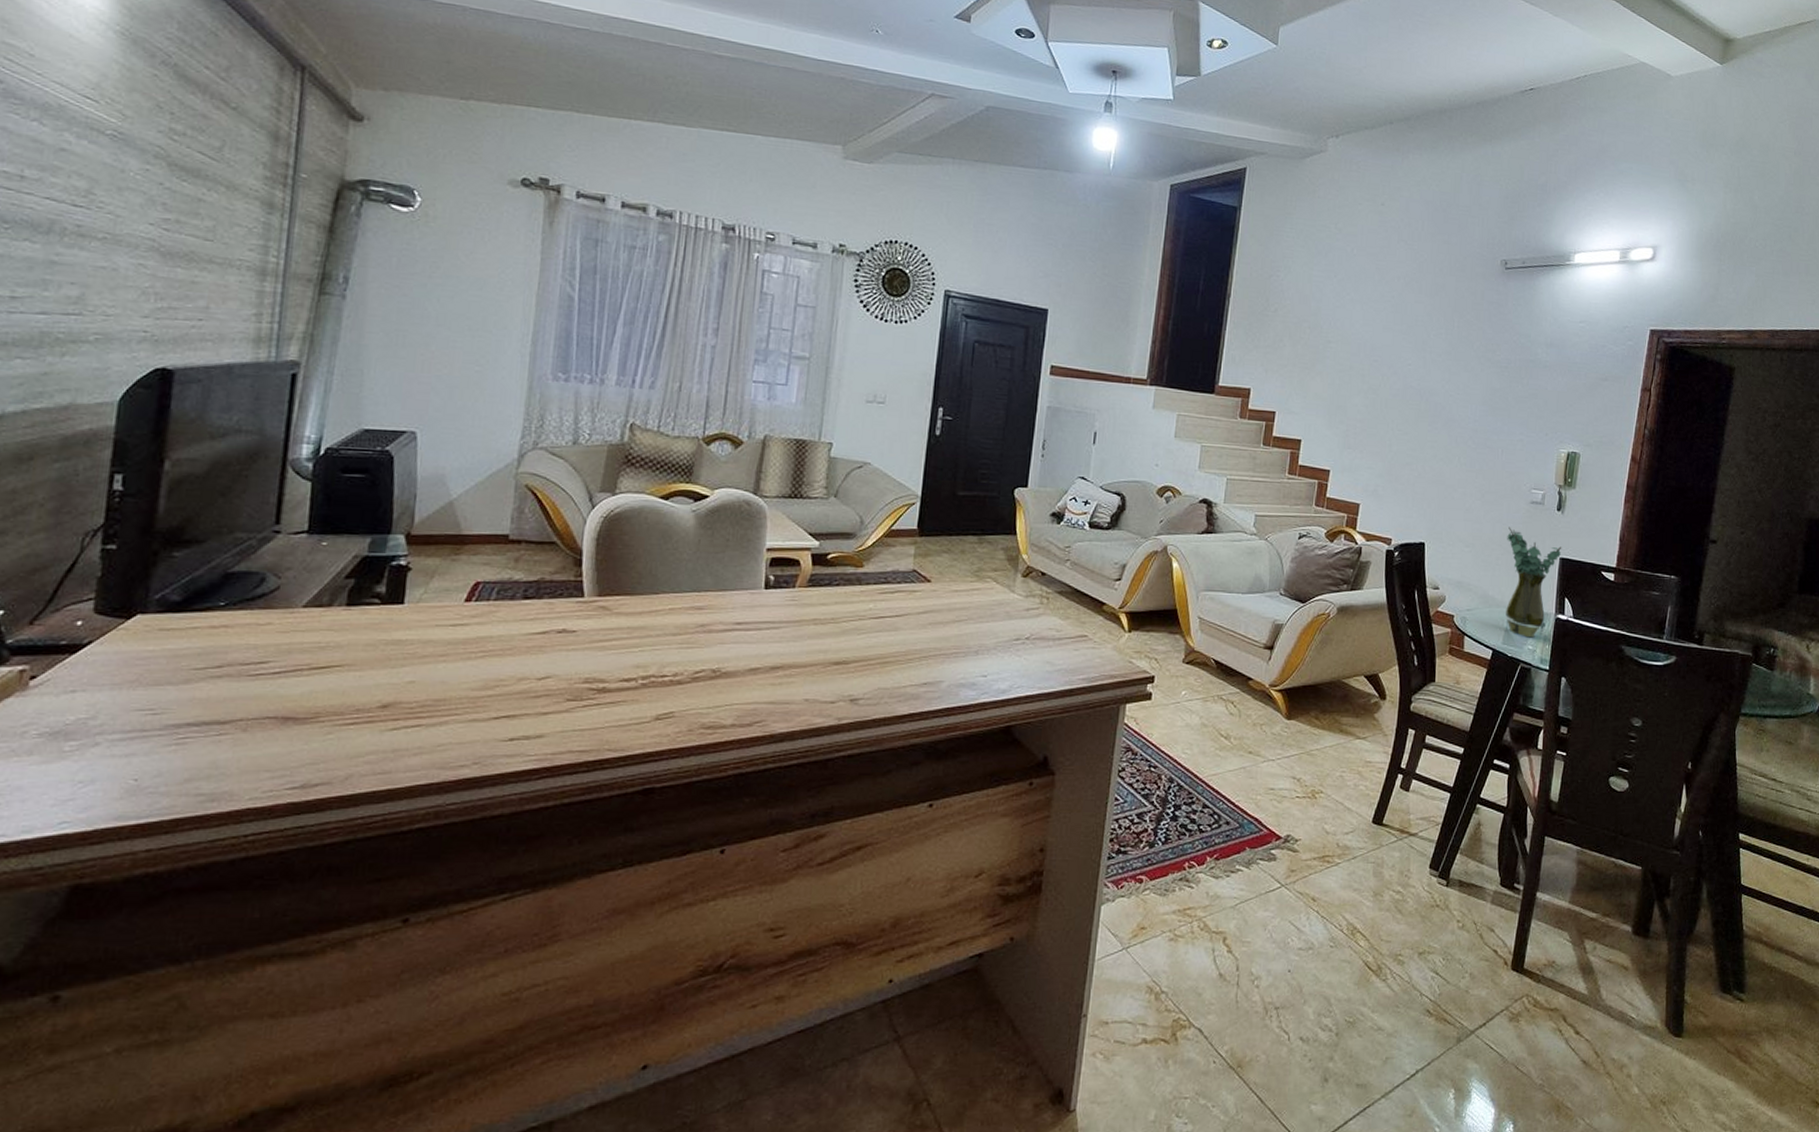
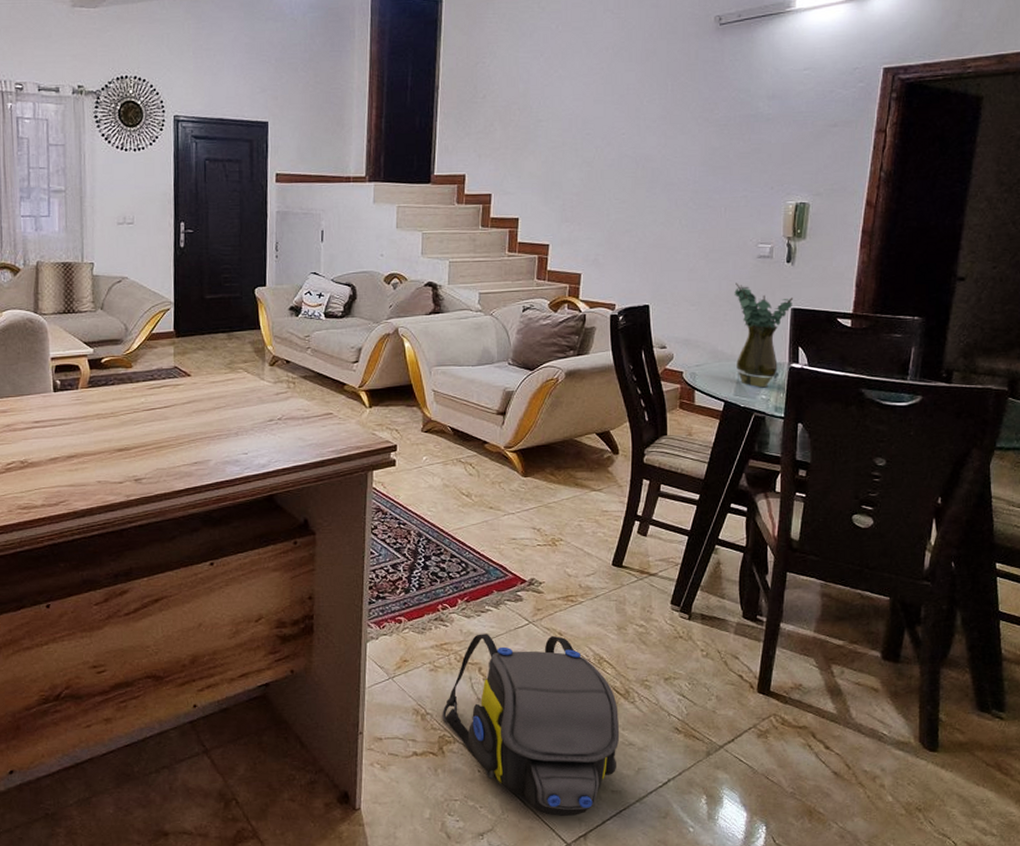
shoulder bag: none [1178,897,1369,1117] -> present [442,633,620,817]

